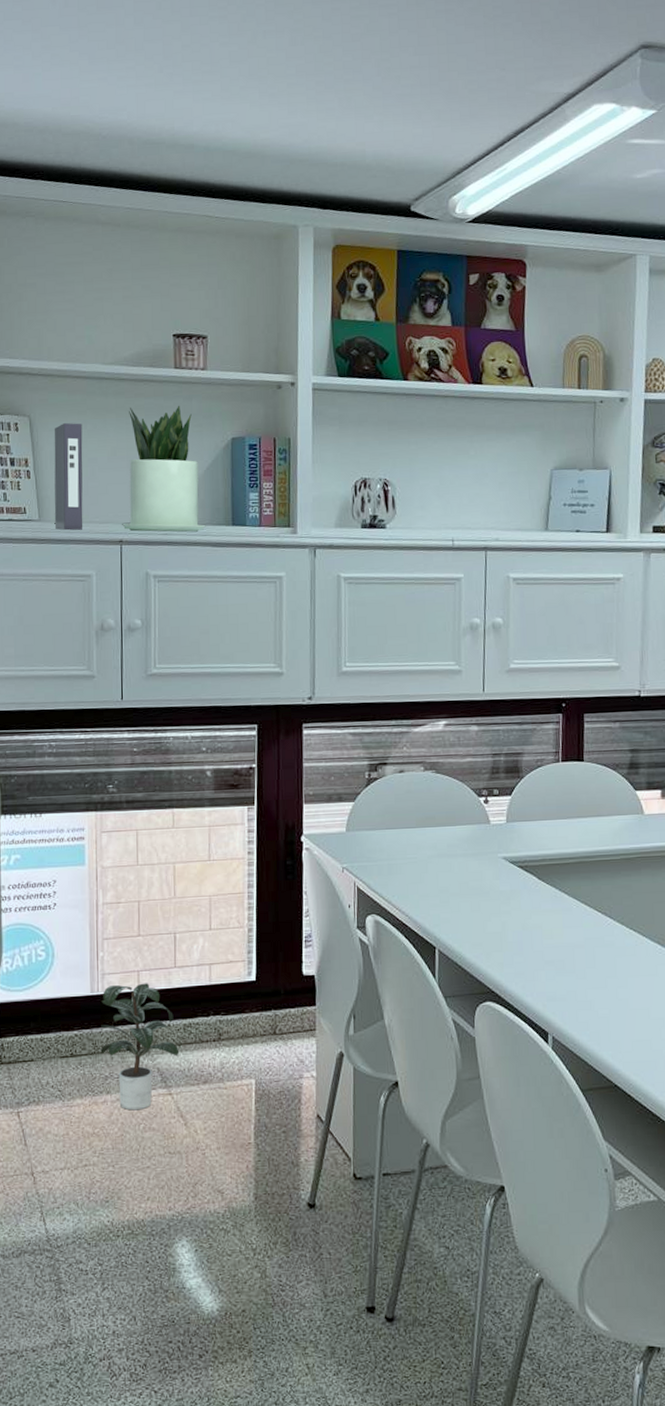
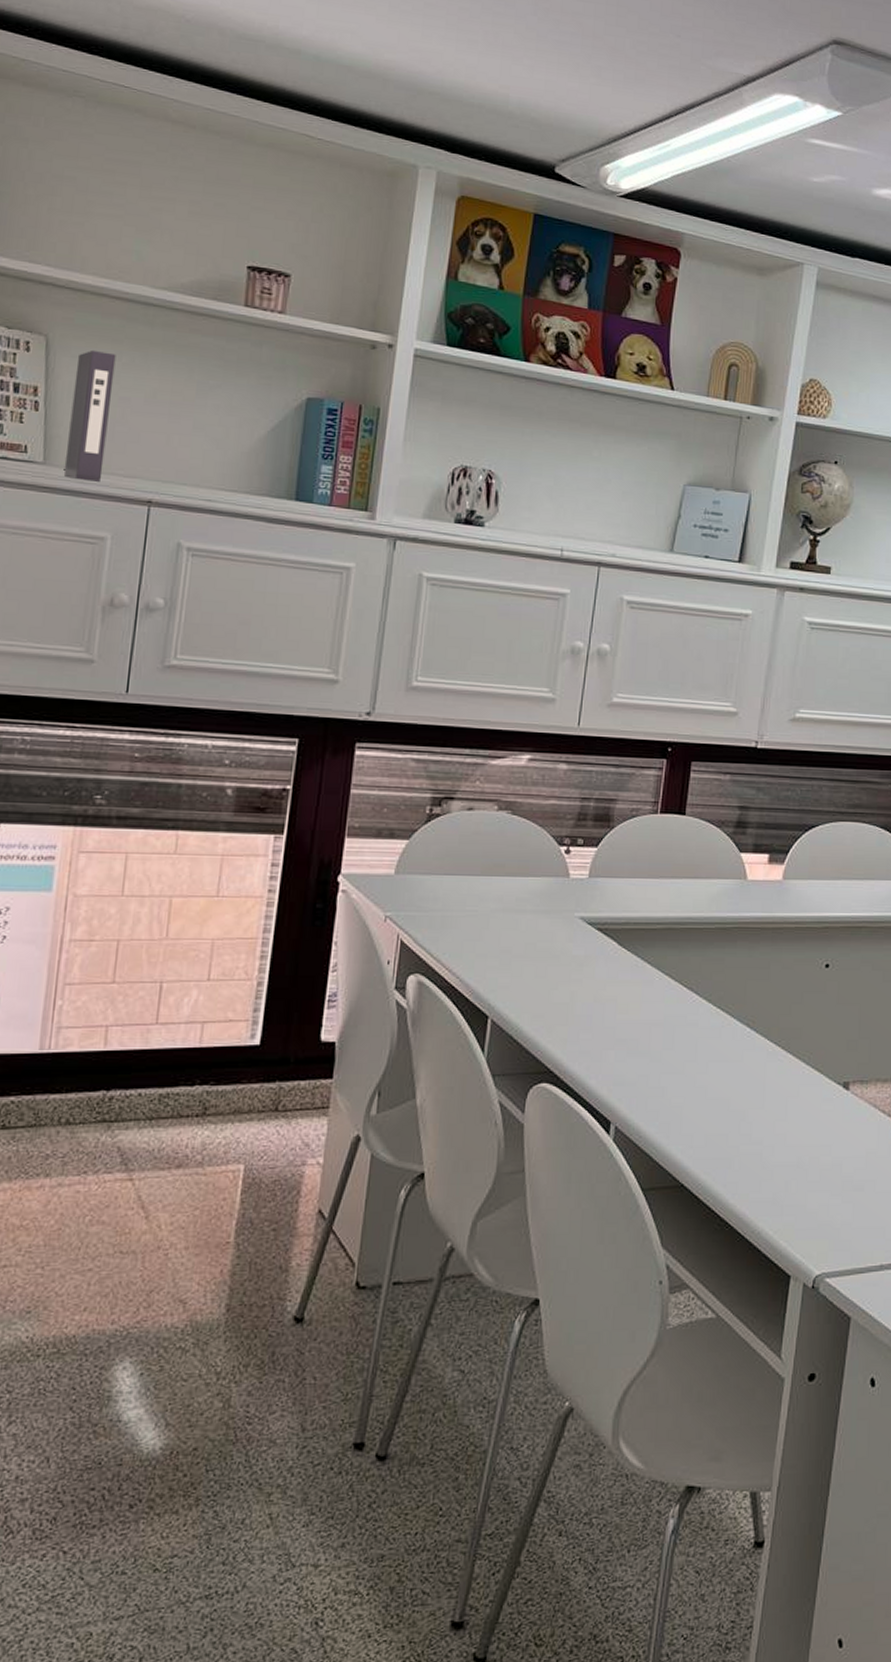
potted plant: present [100,983,180,1111] -> none [43,1041,150,1199]
planter: present [122,406,206,533] -> none [154,344,262,502]

